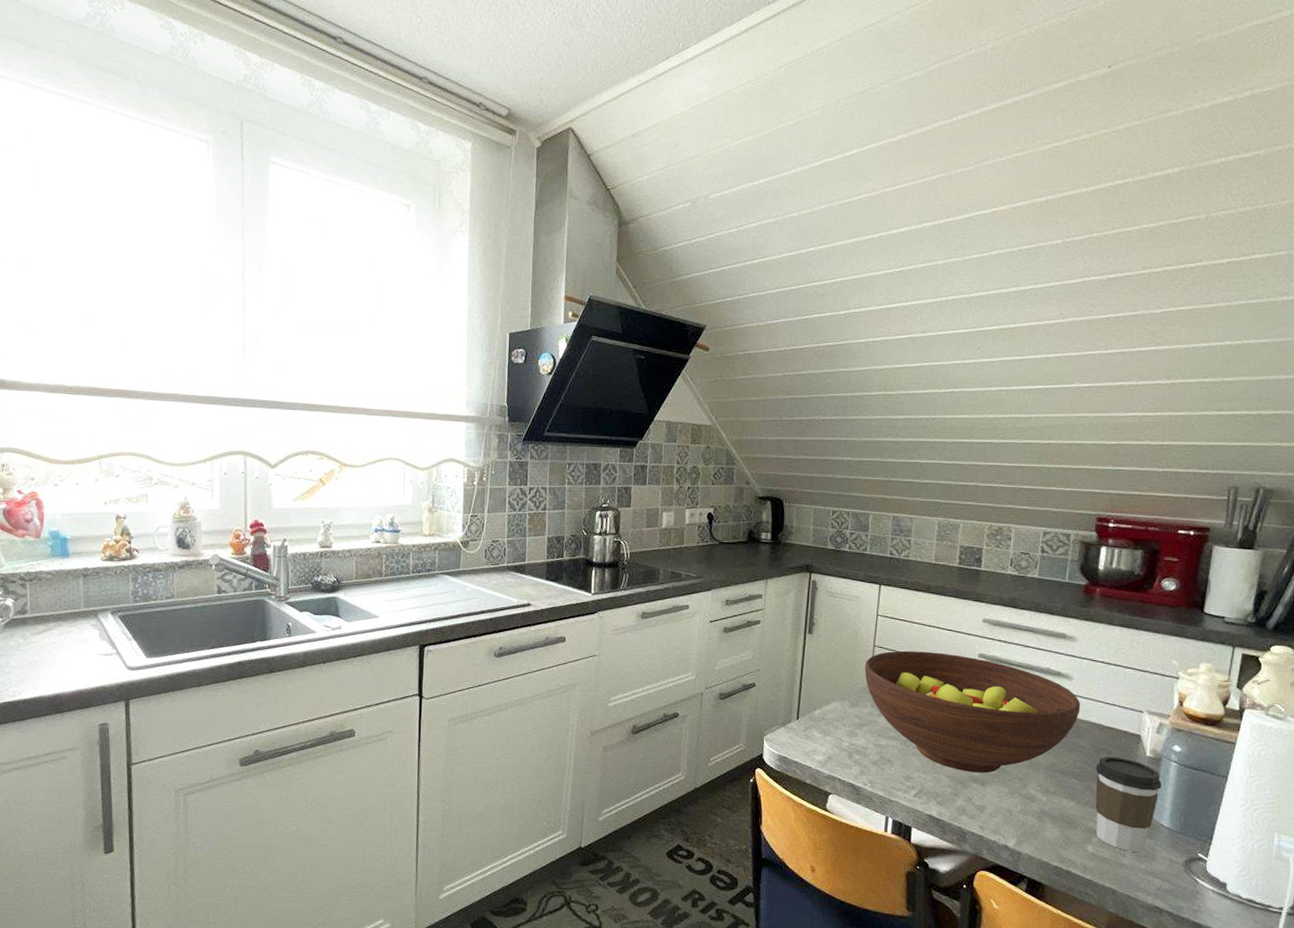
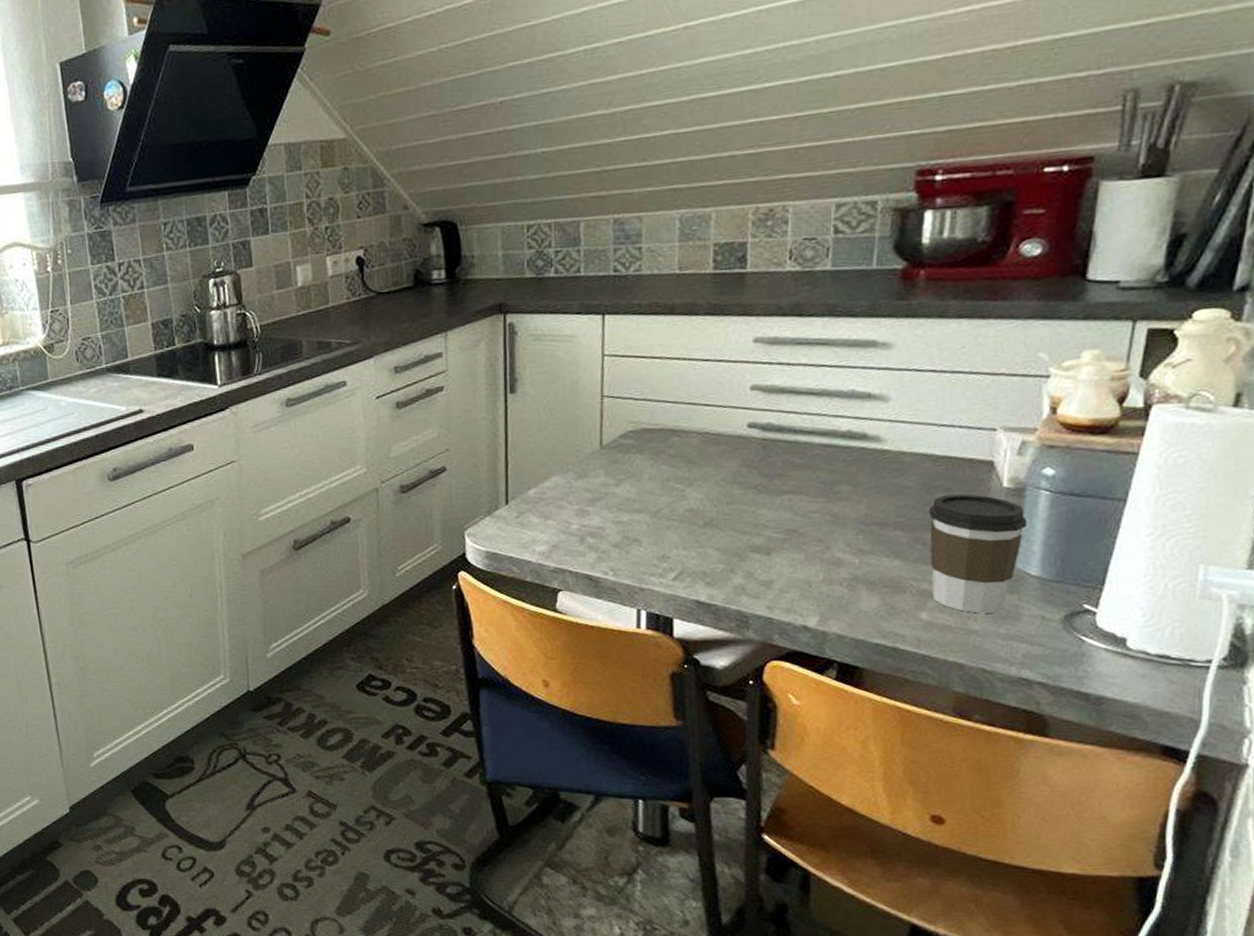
fruit bowl: present [864,650,1081,773] -> none [591,391,903,541]

